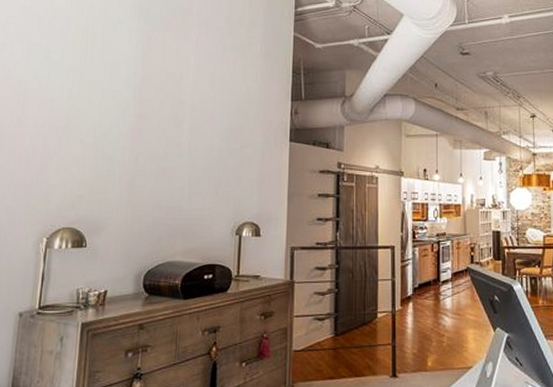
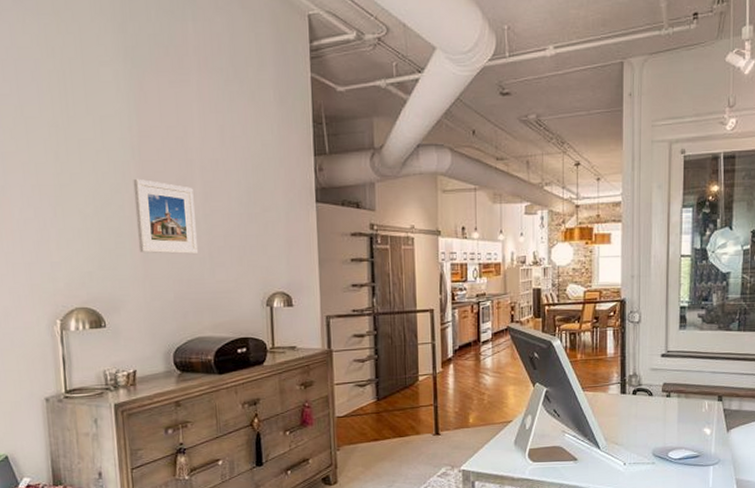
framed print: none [127,115,182,184] -> present [133,178,198,255]

